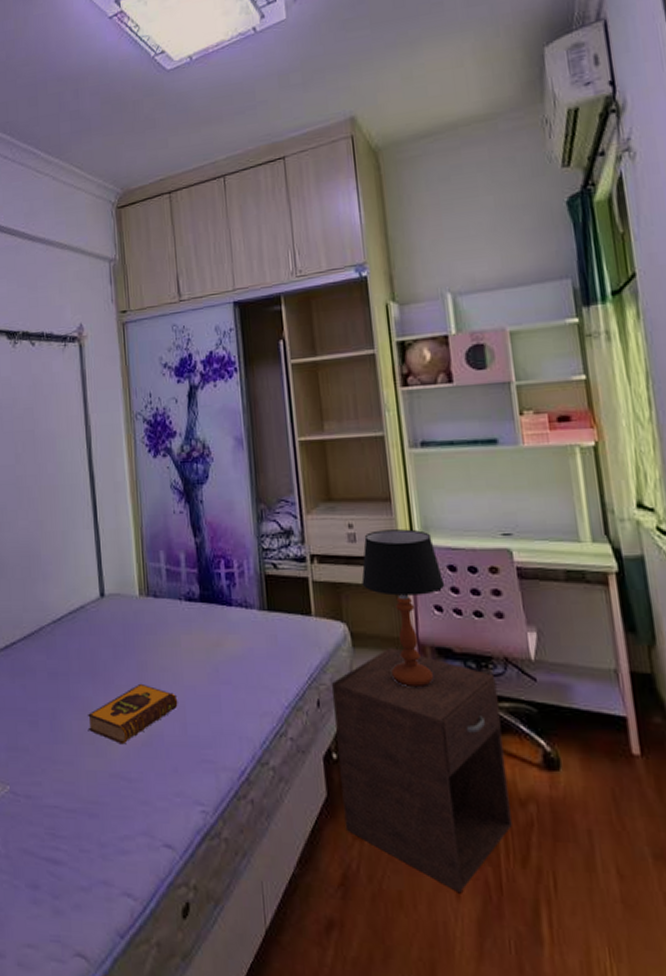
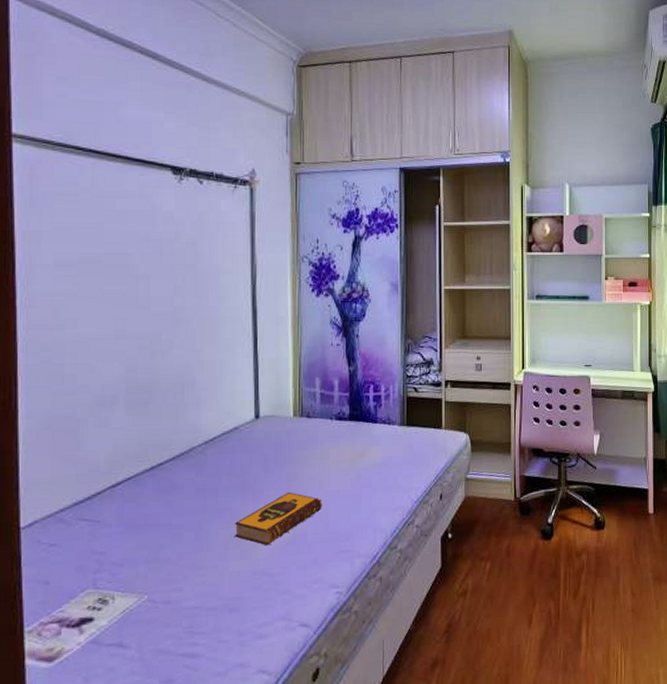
nightstand: present [331,648,512,894] -> none [452,451,570,624]
table lamp: present [361,529,445,688] -> none [483,361,543,480]

